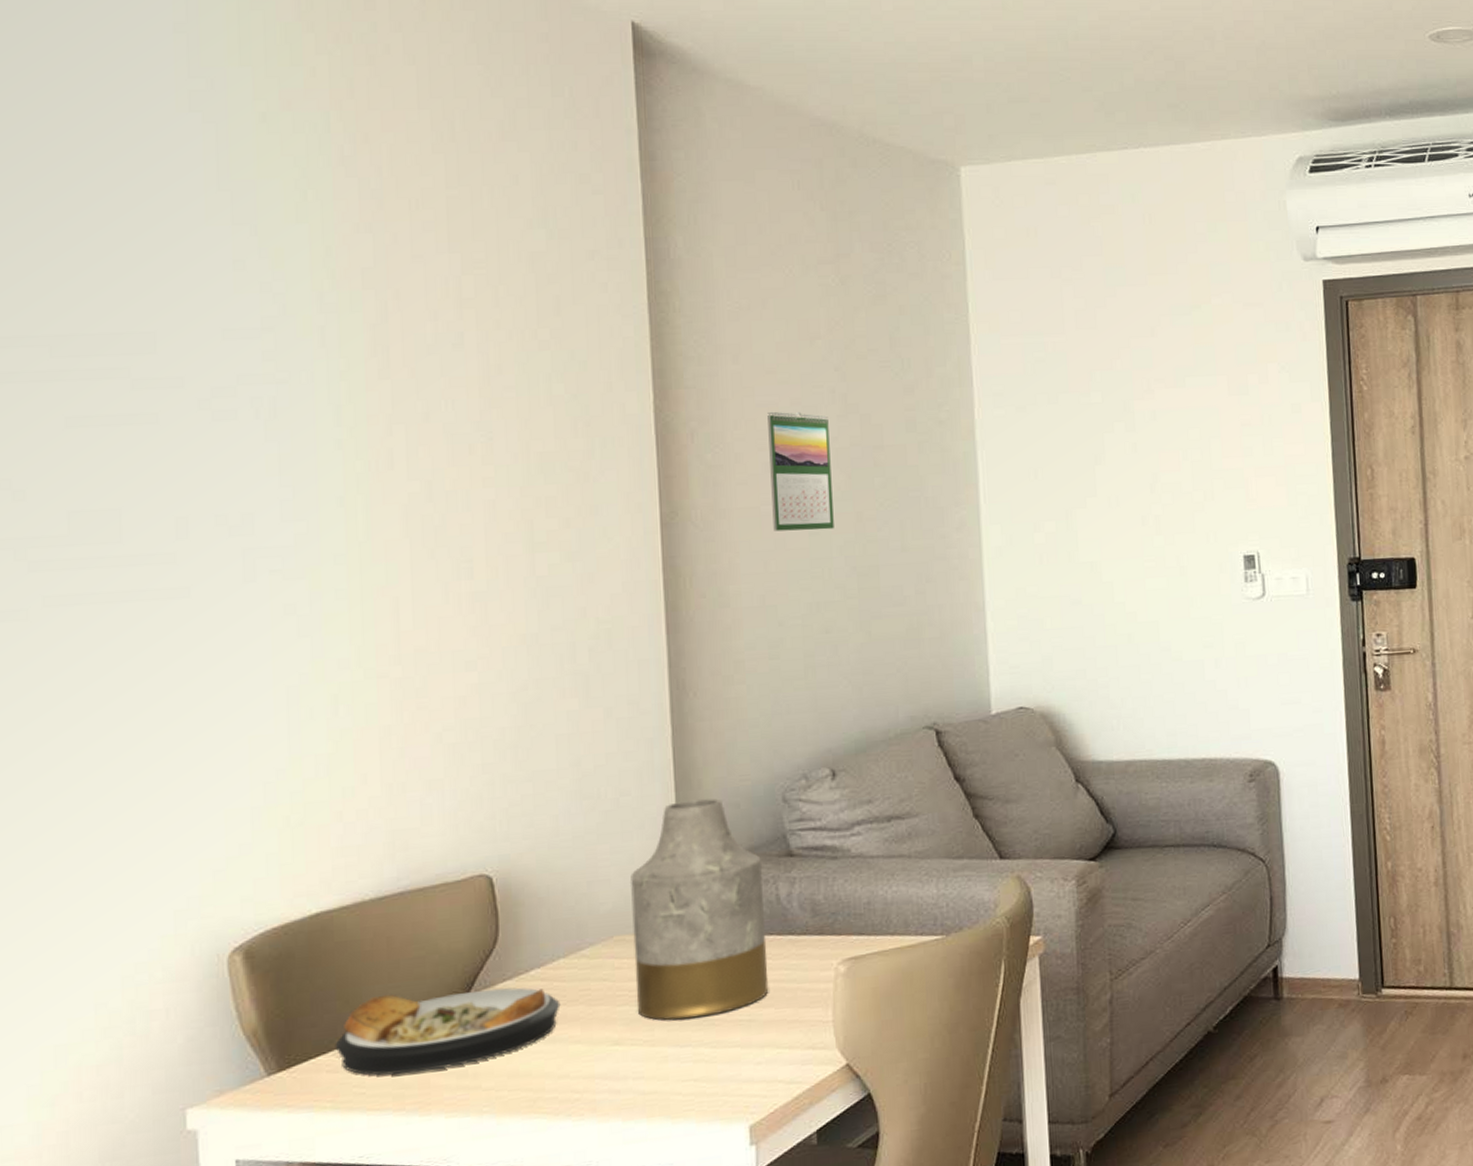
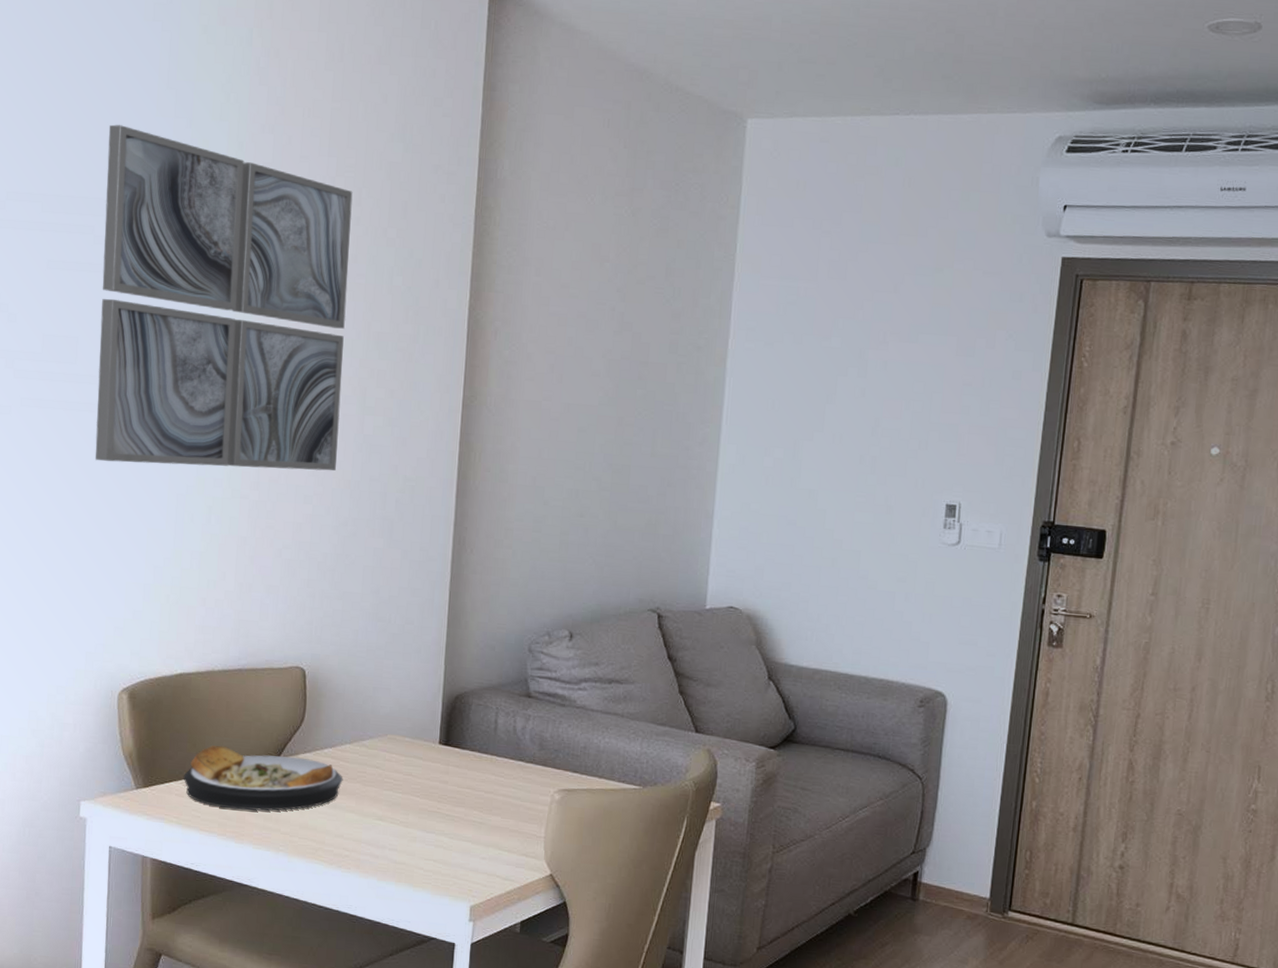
wall art: none [140,240,505,661] -> present [95,124,353,471]
vase: present [631,798,769,1020] -> none [399,636,507,813]
calendar: present [767,411,834,532] -> none [550,320,606,429]

